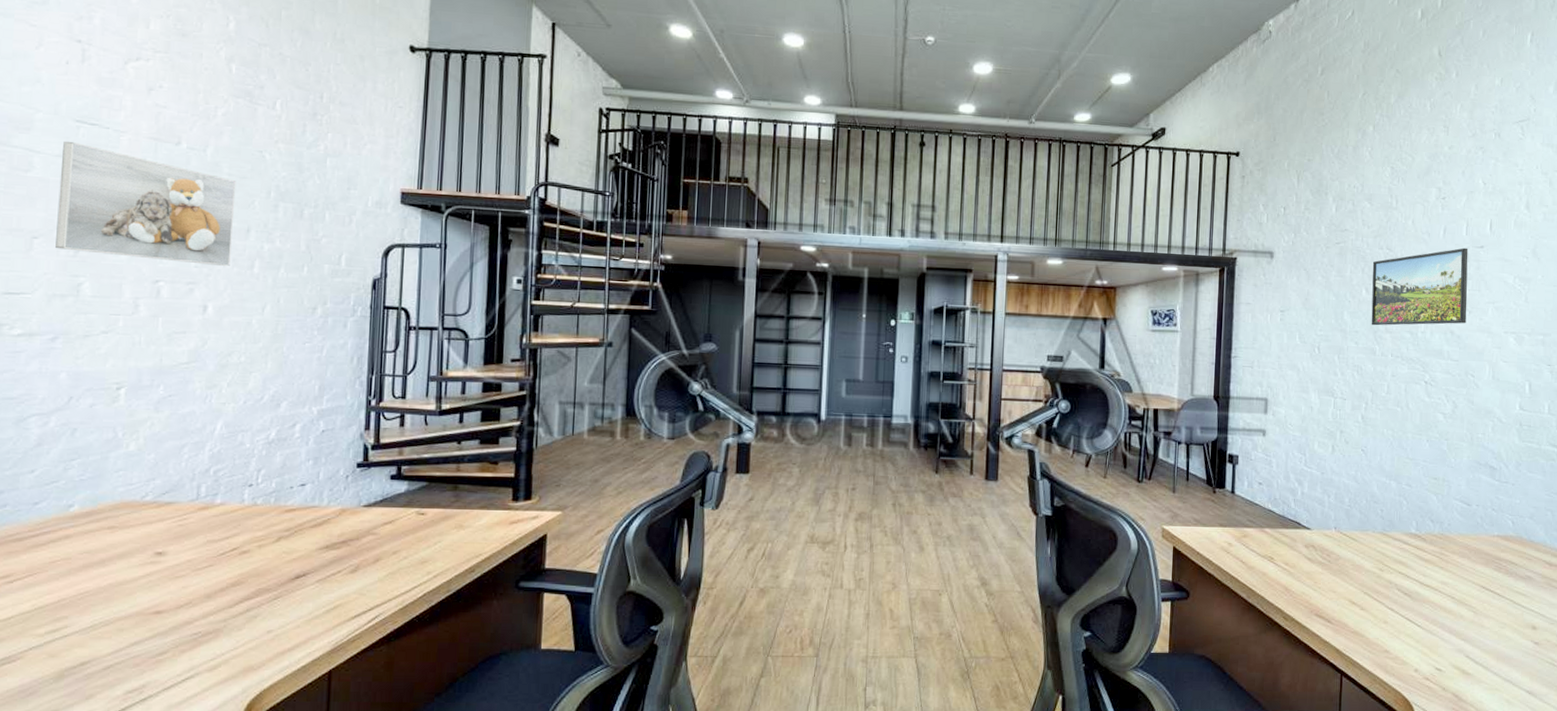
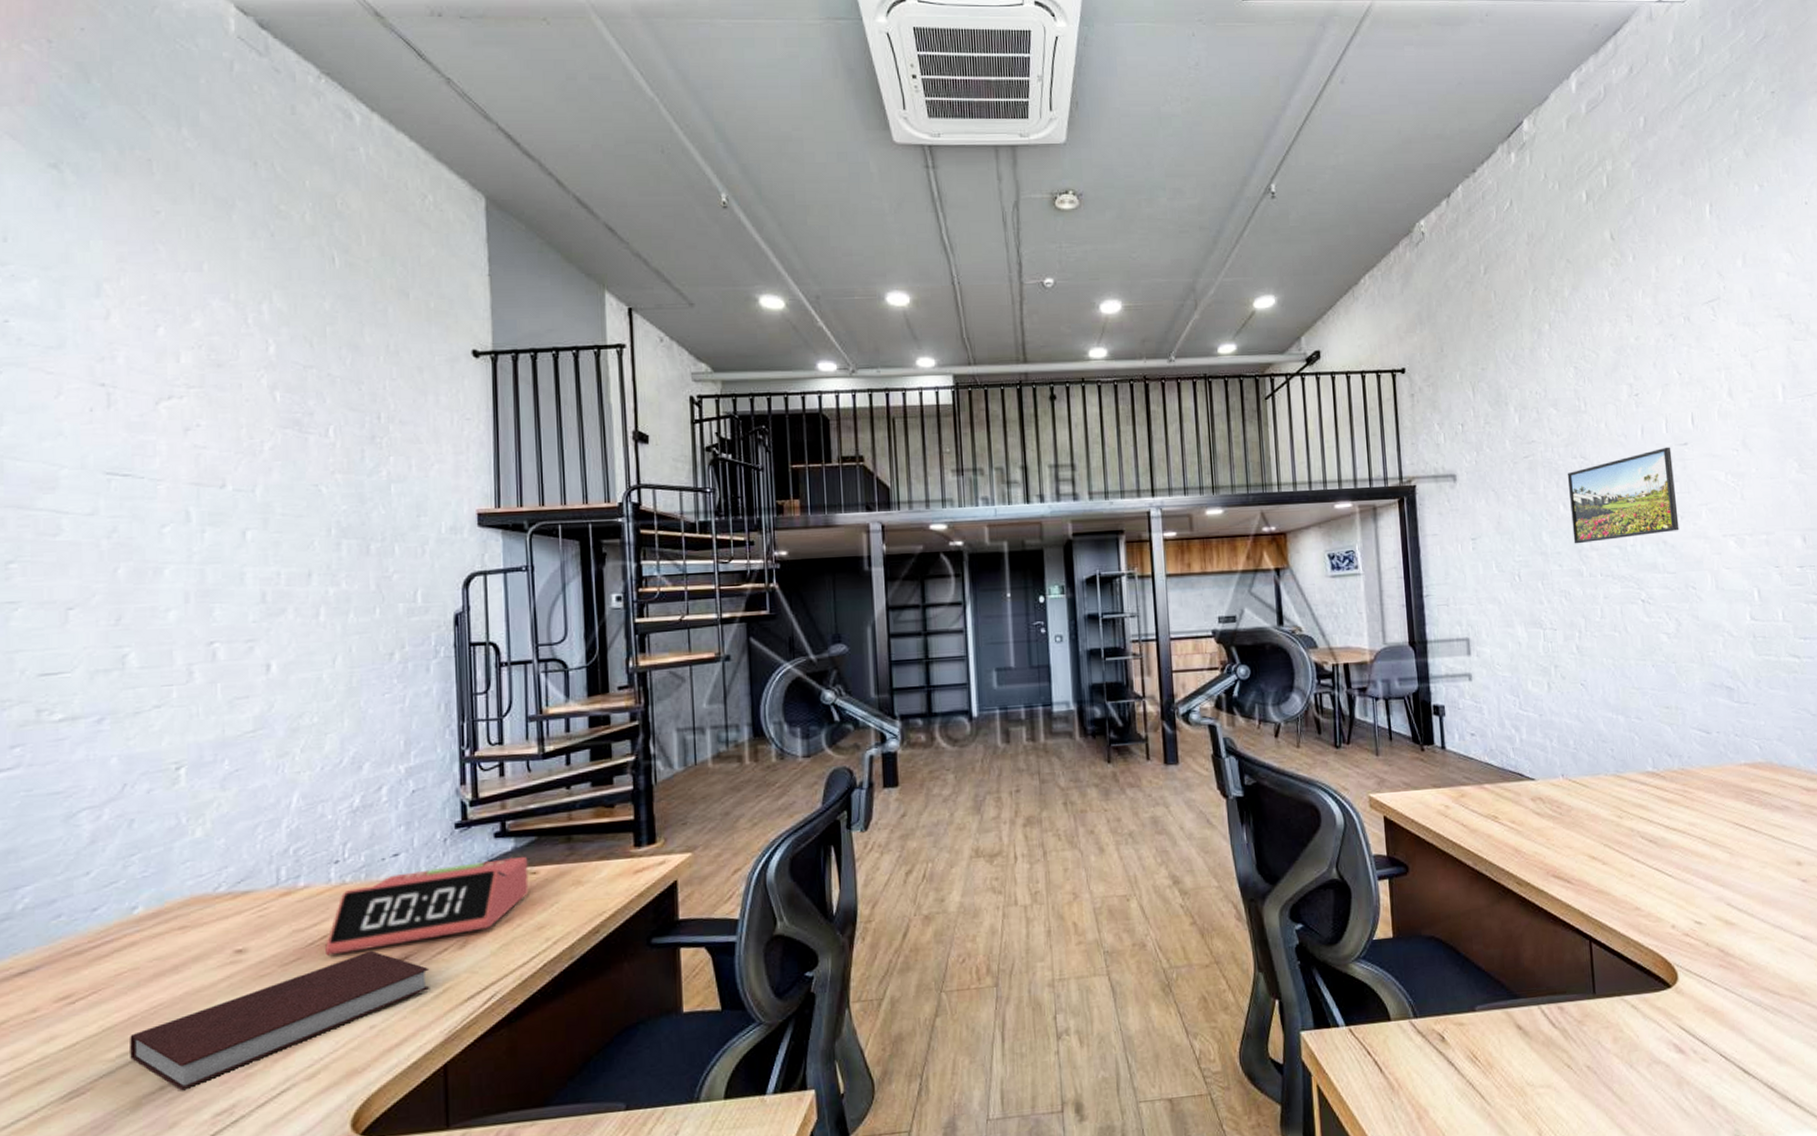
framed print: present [55,140,236,267] -> none [93,496,293,619]
notebook: none [57,565,324,668] -> present [130,950,430,1091]
alarm clock: none [233,498,418,566] -> present [324,856,529,956]

